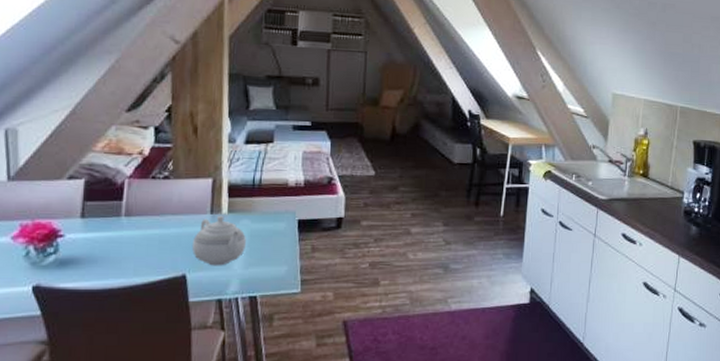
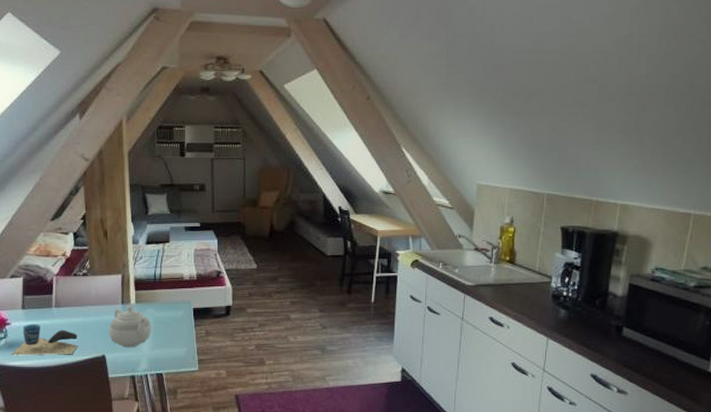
cup: none [61,235,152,276] -> present [10,323,78,356]

